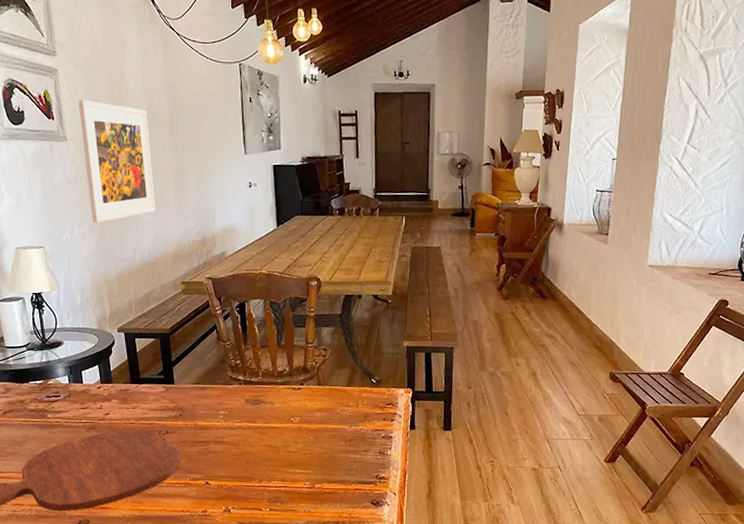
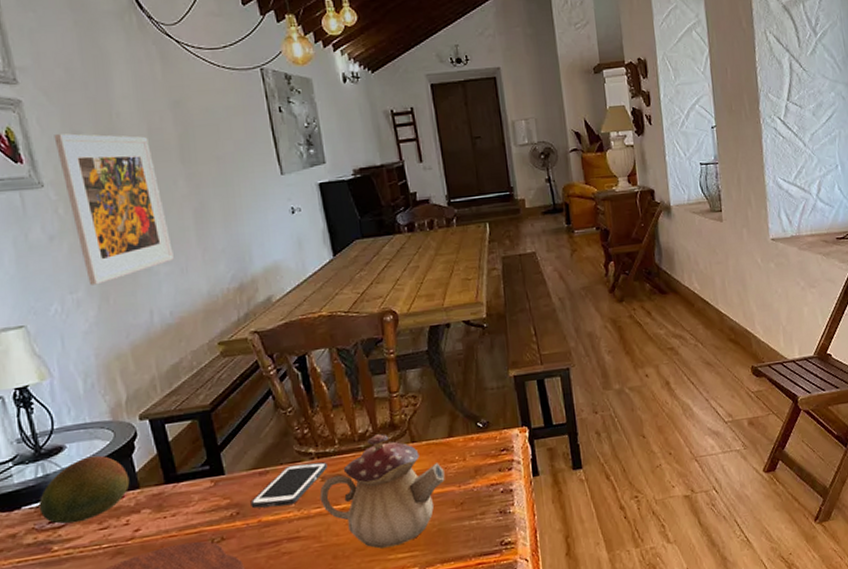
fruit: none [41,353,106,401] -> present [38,455,130,524]
cell phone: none [190,386,251,417] -> present [250,462,328,509]
teapot: none [242,374,340,463] -> present [319,434,445,549]

